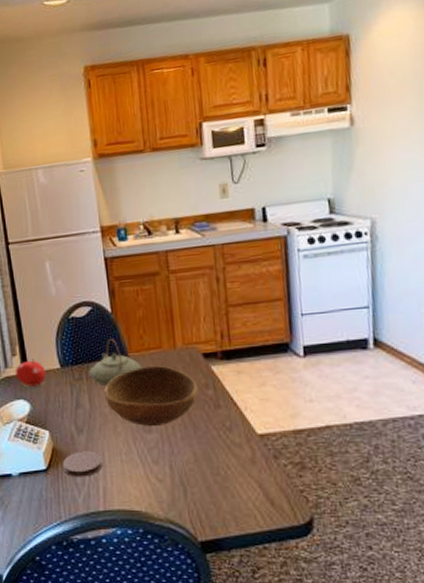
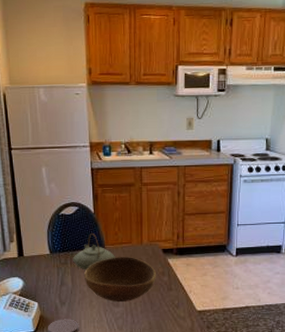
fruit: present [15,359,46,387] -> none [12,245,38,267]

